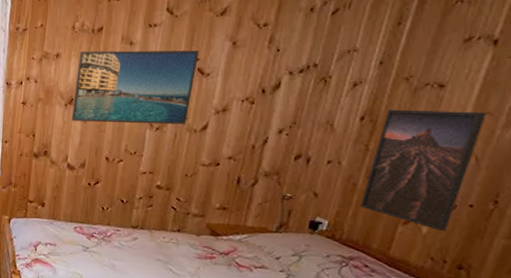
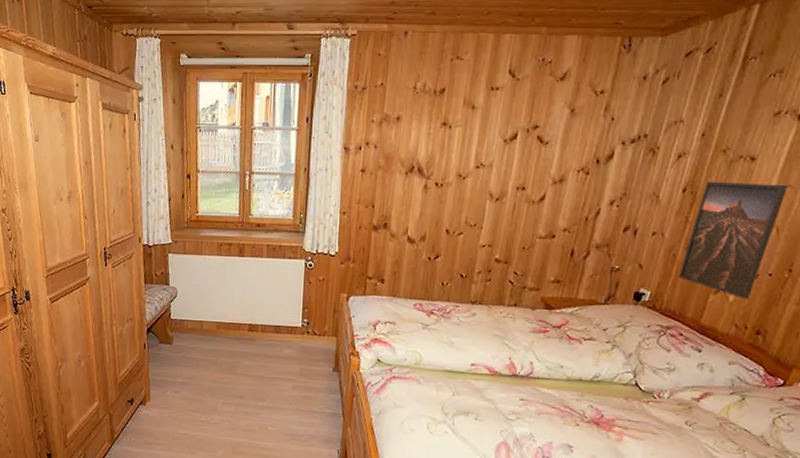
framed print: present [71,50,200,125] -> none [411,114,540,196]

